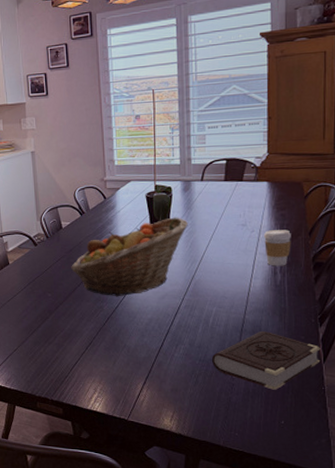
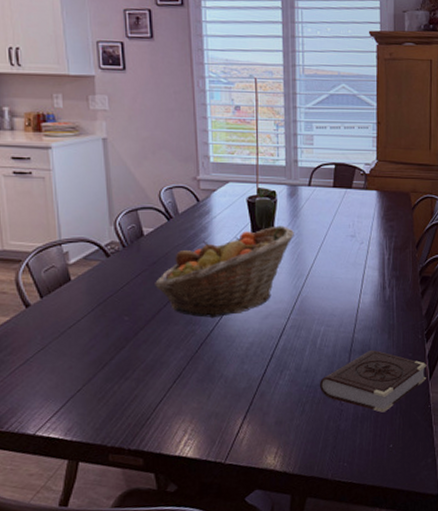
coffee cup: present [264,230,291,266] -> none [373,242,400,281]

